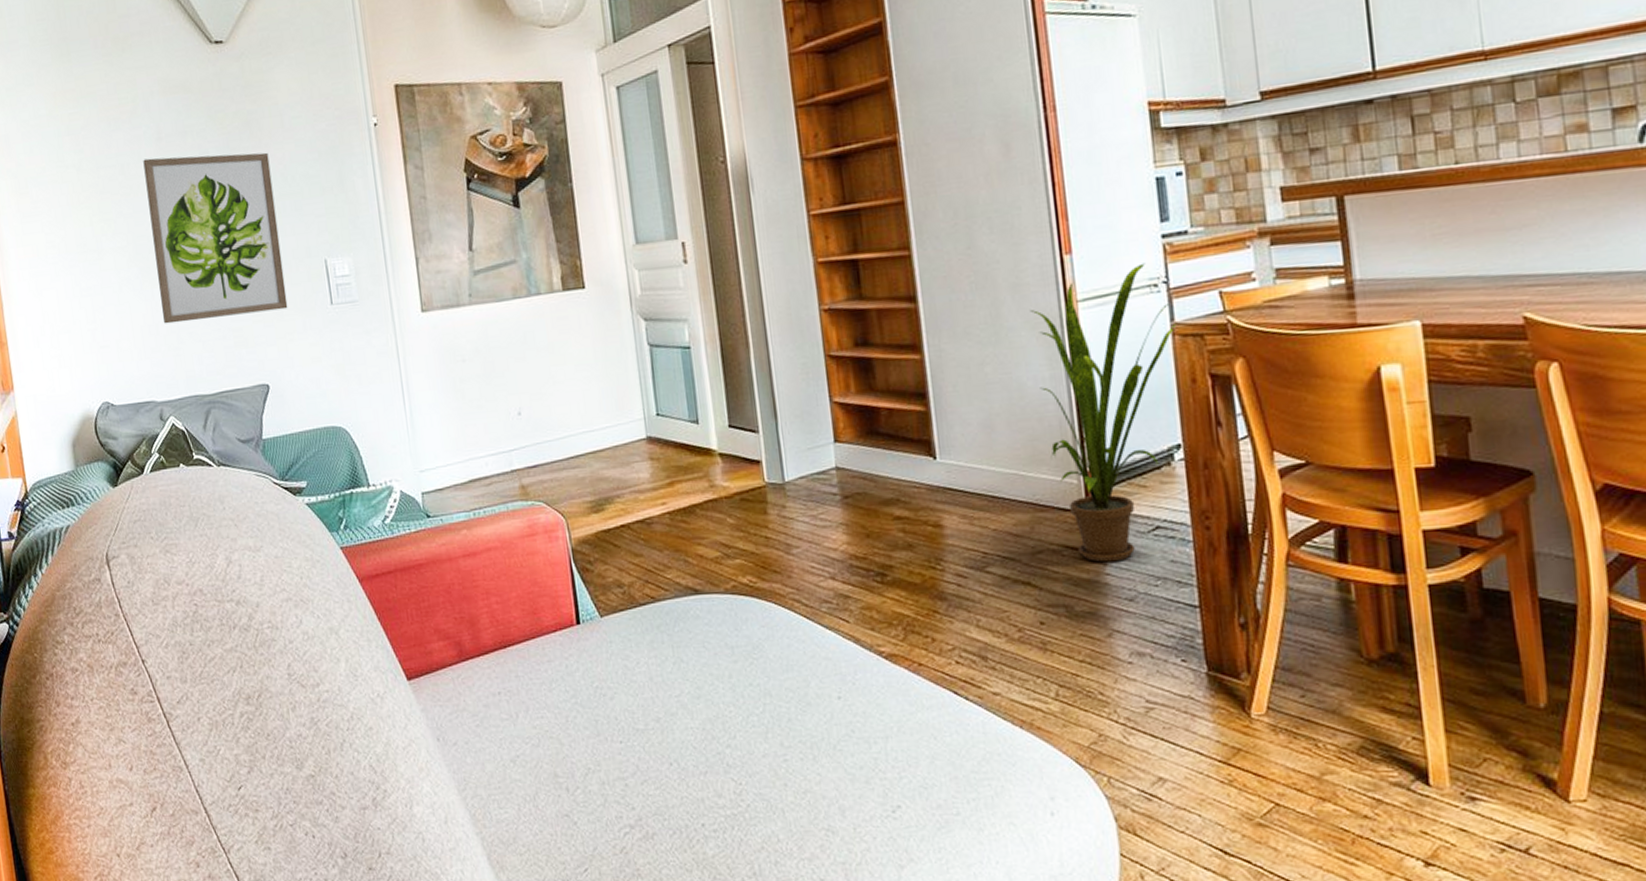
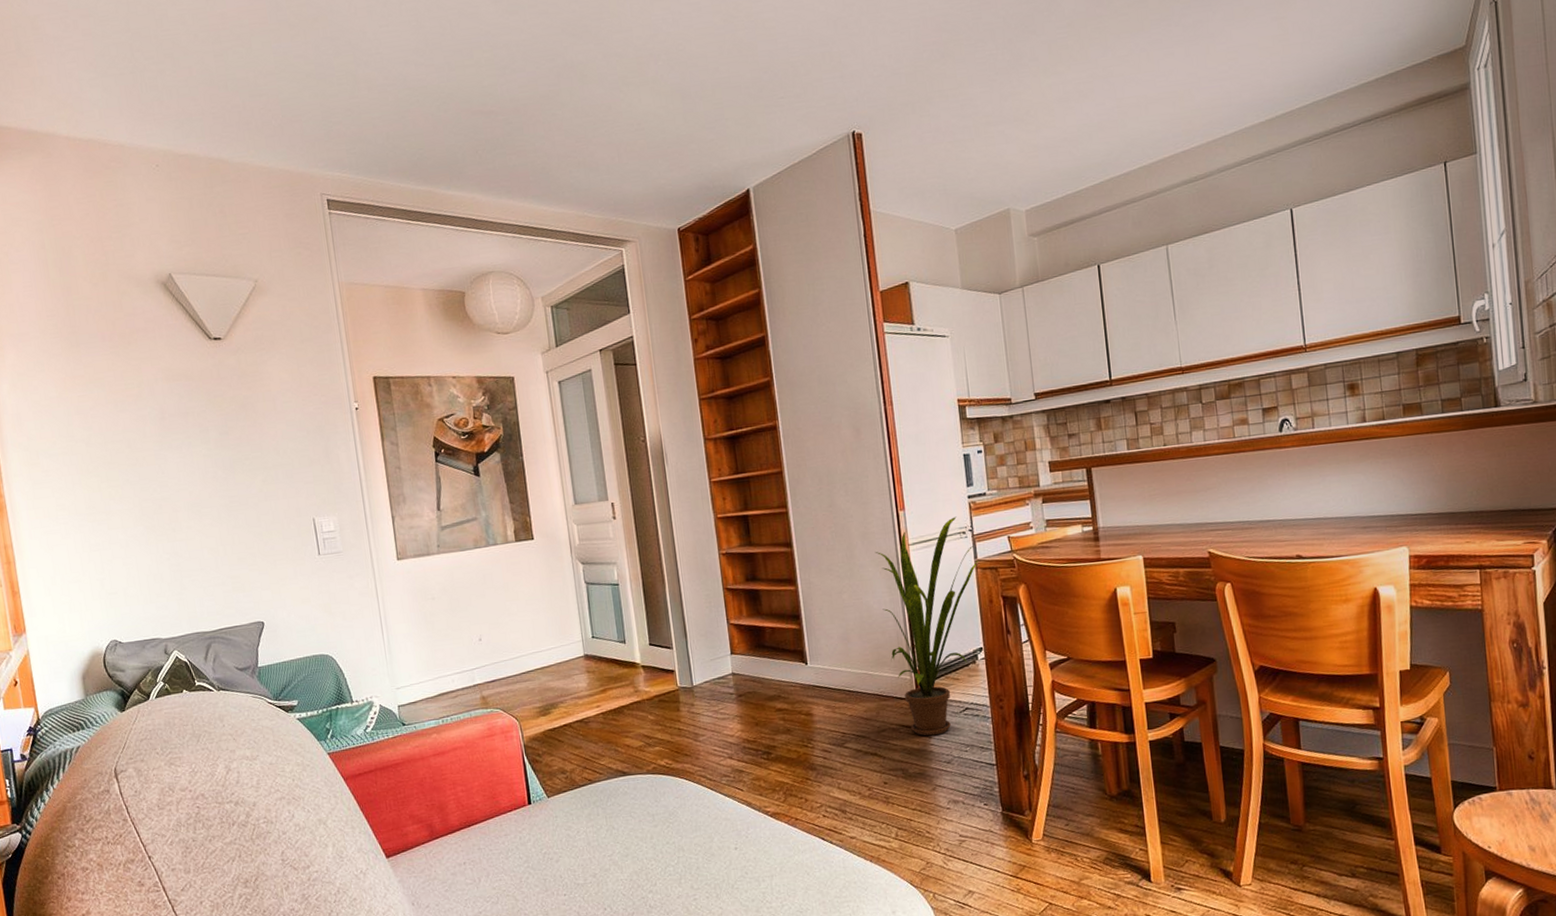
wall art: present [143,152,288,324] -> none [148,430,281,574]

